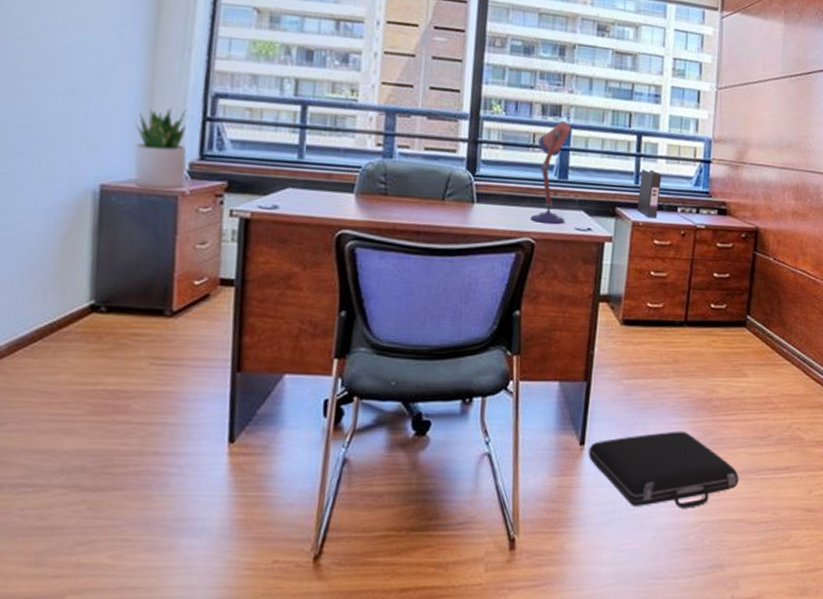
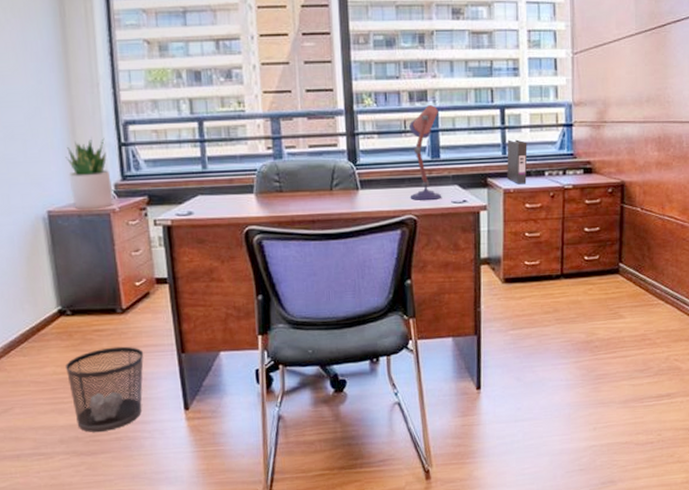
waste bin: none [85,356,190,462] -> present [66,346,144,432]
briefcase: present [588,431,739,509] -> none [484,370,623,437]

